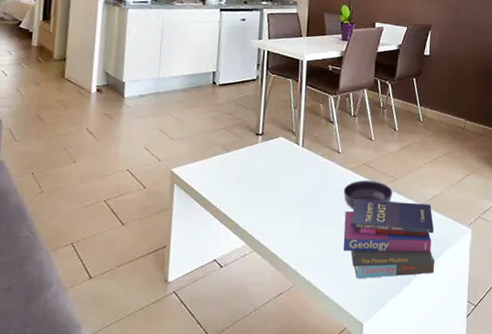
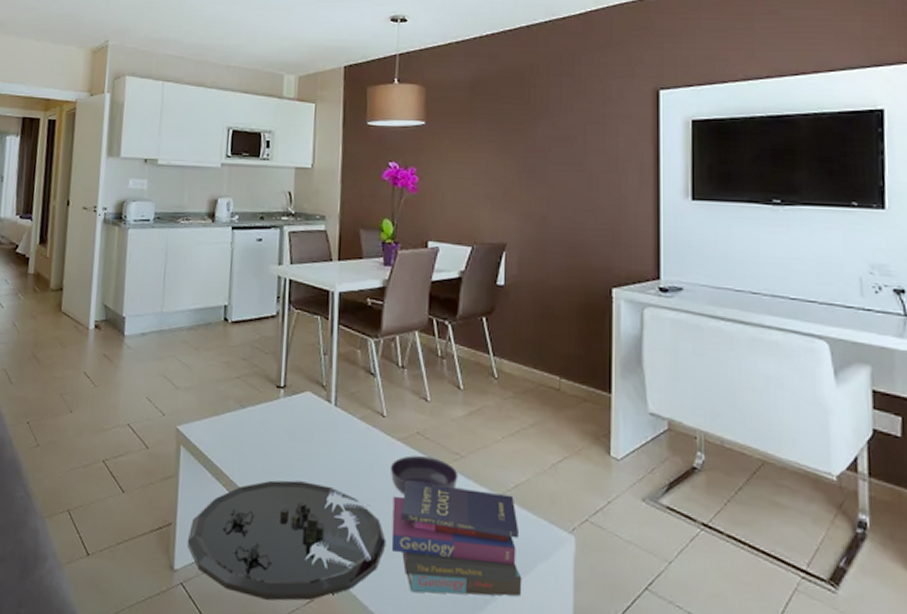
decorative tray: none [179,205,339,298] -> present [186,480,386,602]

